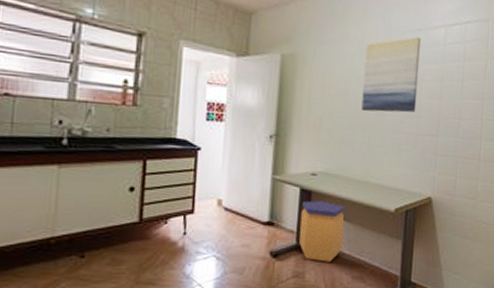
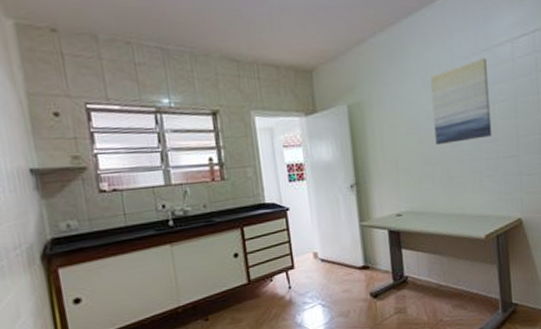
trash can: present [298,201,345,262] -> none [392,238,438,296]

